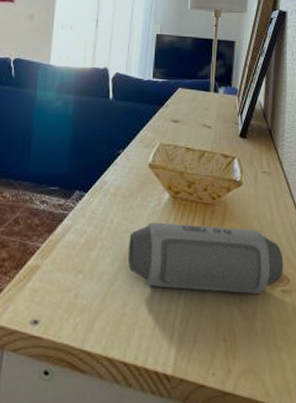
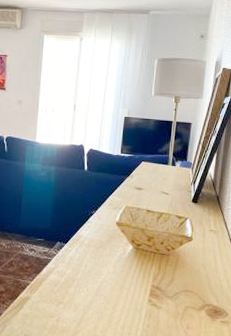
speaker: present [128,222,283,294] -> none [99,267,224,323]

